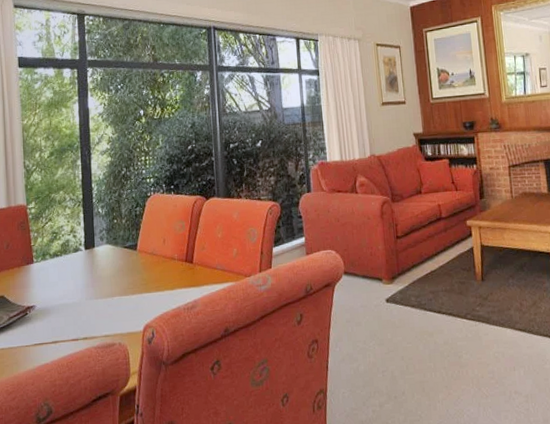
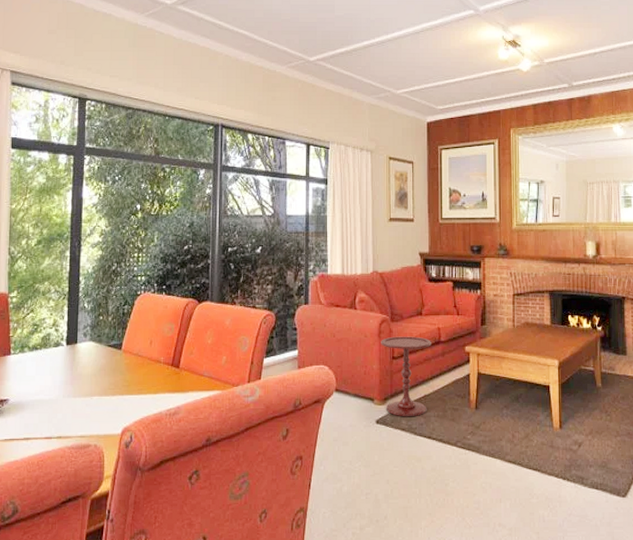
side table: none [384,215,435,294] -> present [381,336,431,417]

